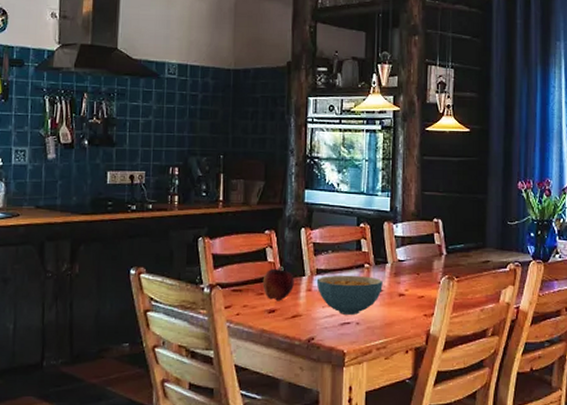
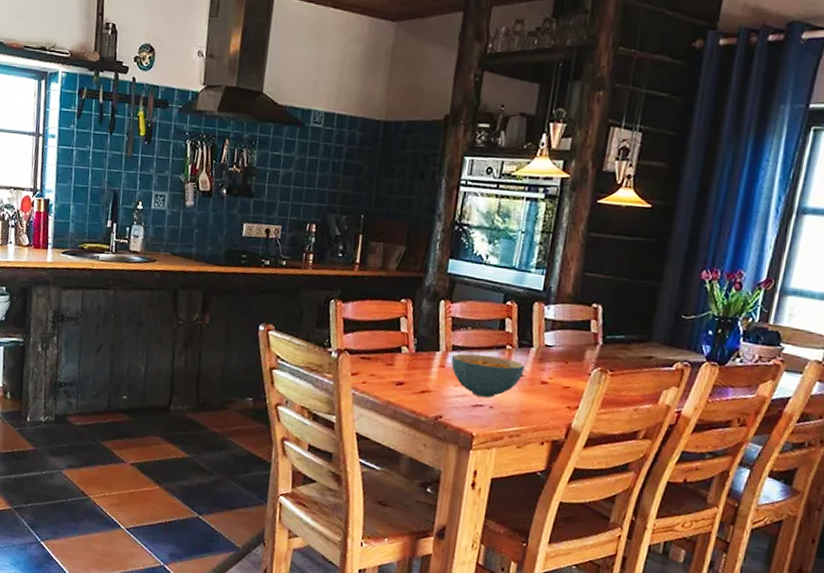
fruit: present [262,267,294,301] -> none [392,338,428,374]

